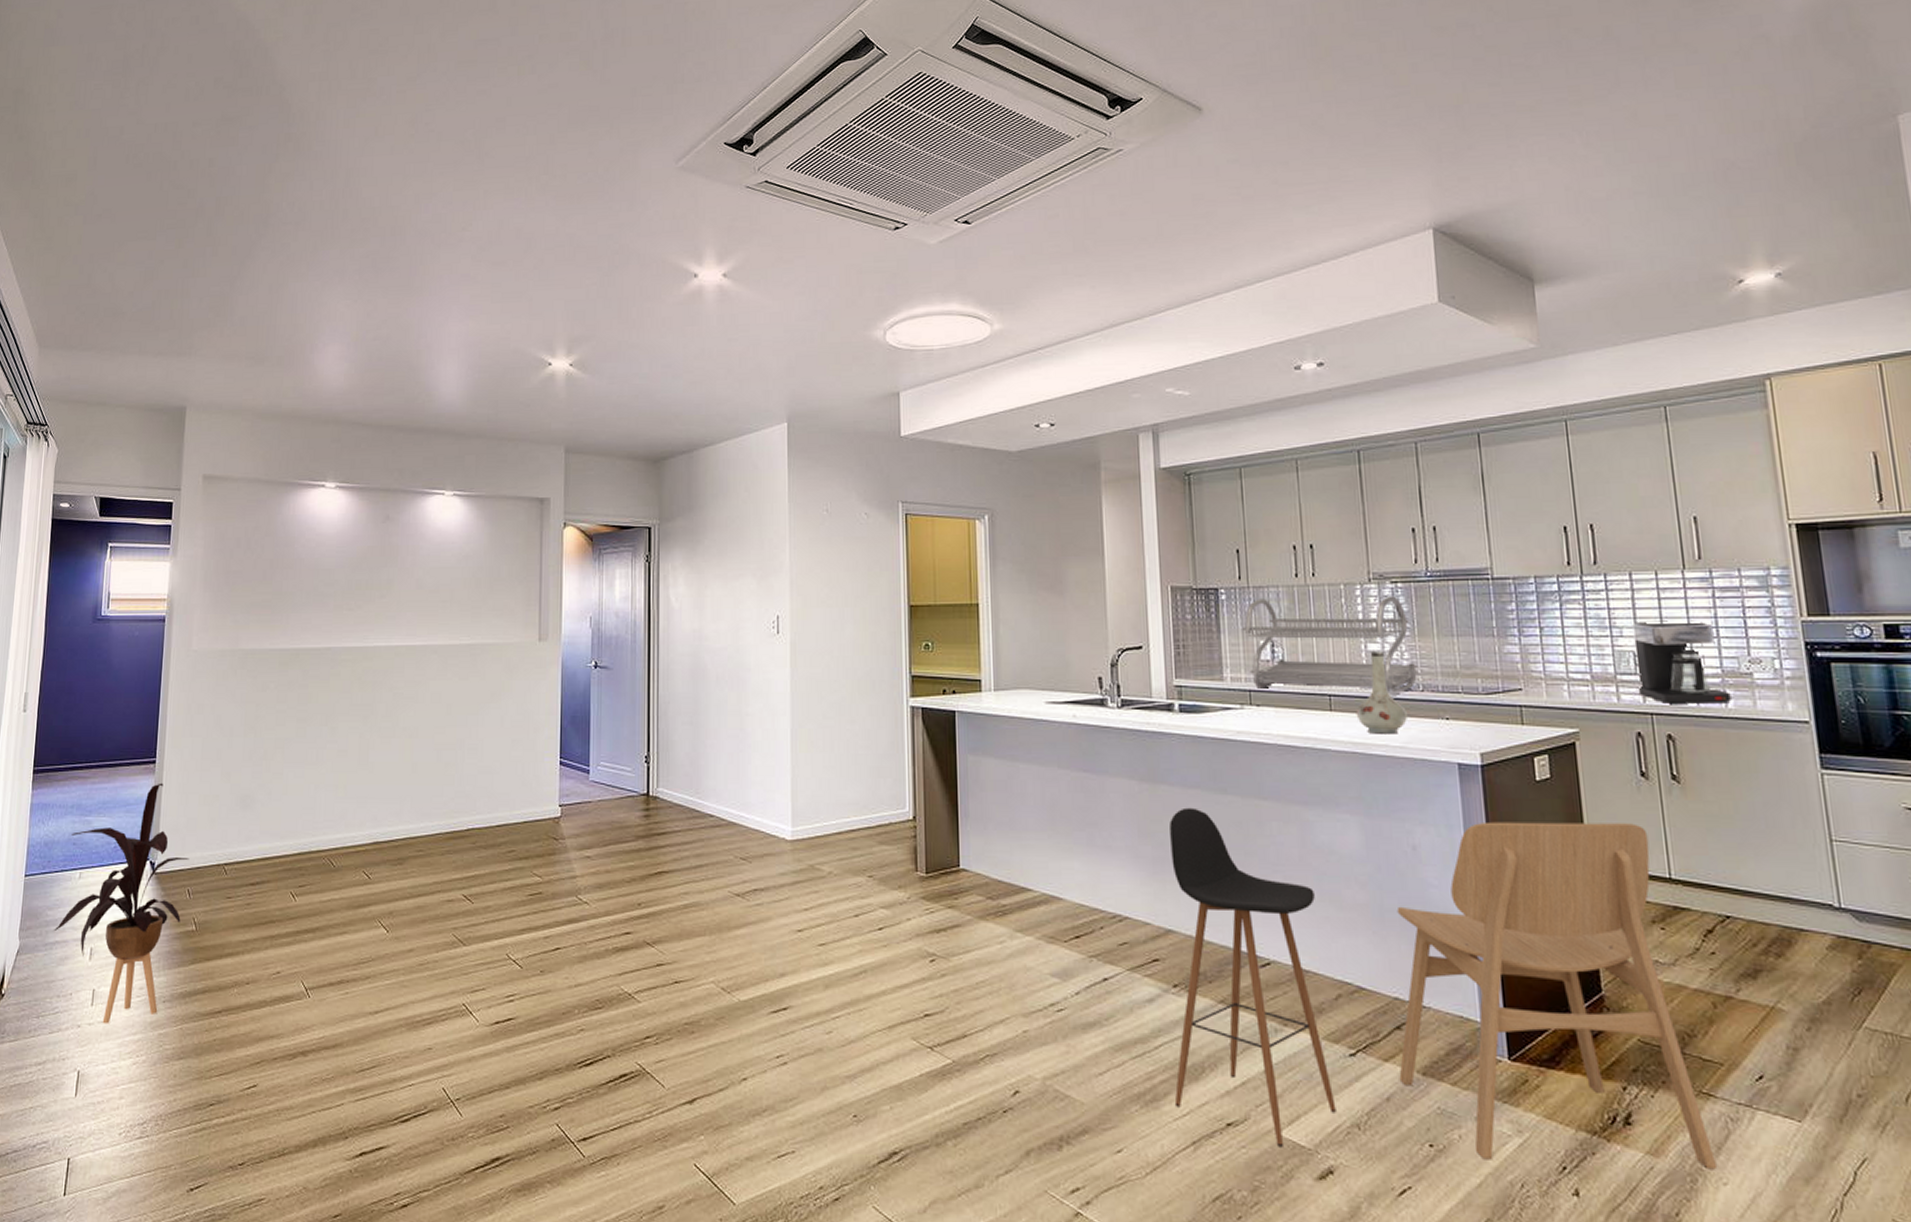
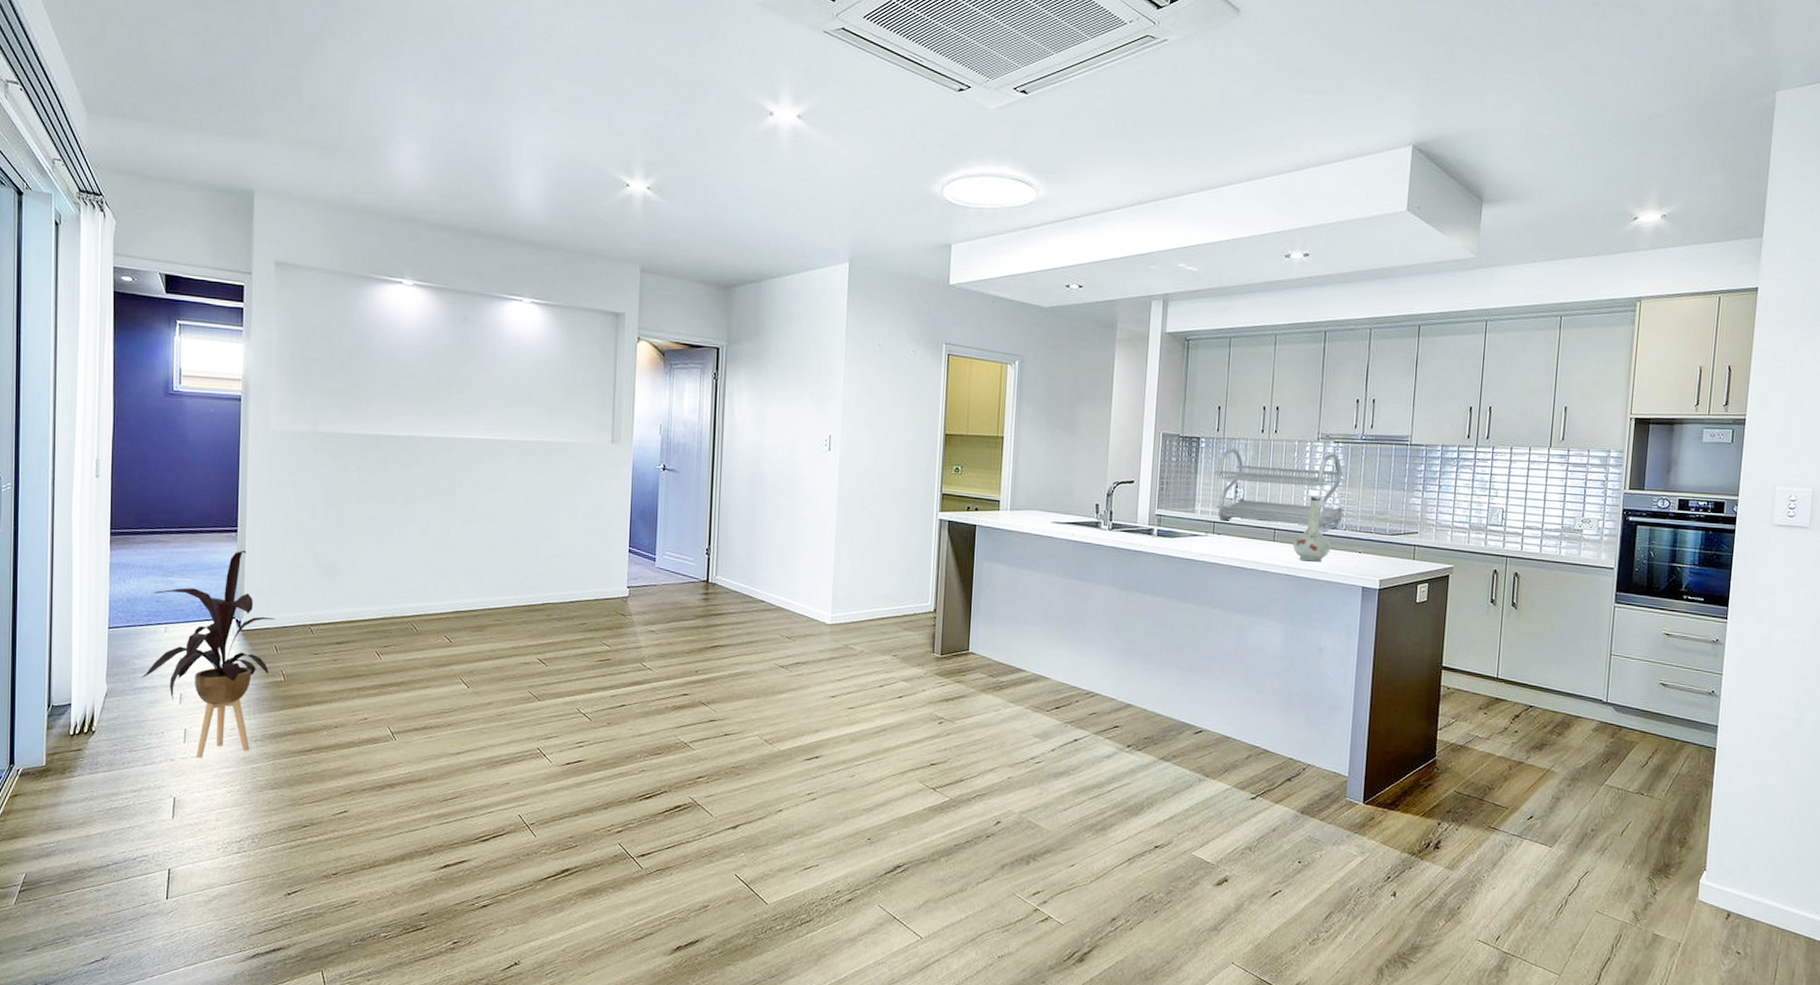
bar stool: present [1169,807,1336,1148] -> none [1118,611,1242,863]
dining chair: present [1396,821,1718,1170] -> none [1284,631,1492,879]
coffee maker: present [1632,620,1732,703] -> none [1500,485,1565,552]

